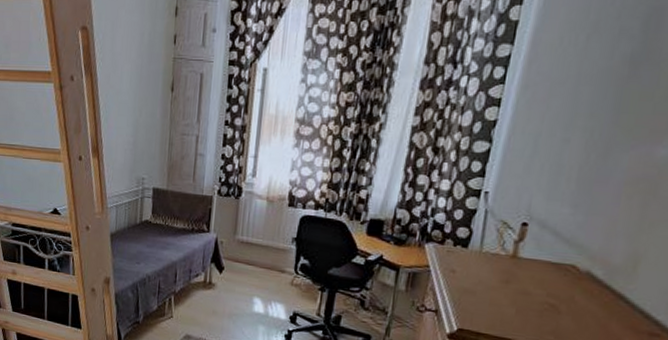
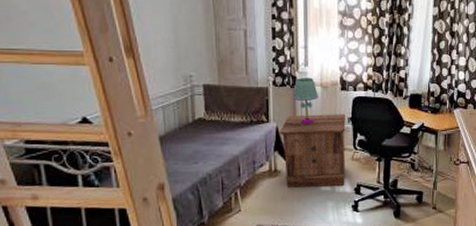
nightstand: none [218,228,290,311] -> present [280,114,346,188]
table lamp: none [236,189,263,240] -> present [293,78,318,125]

